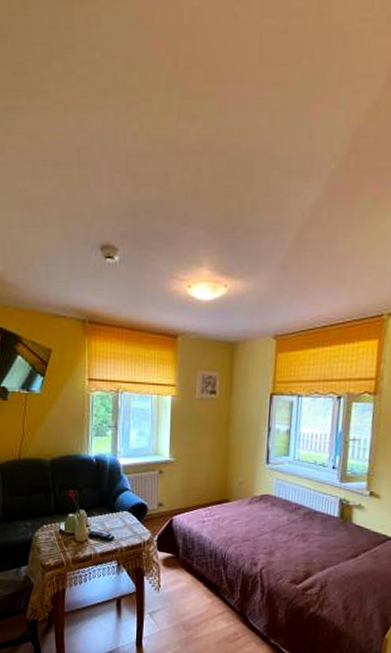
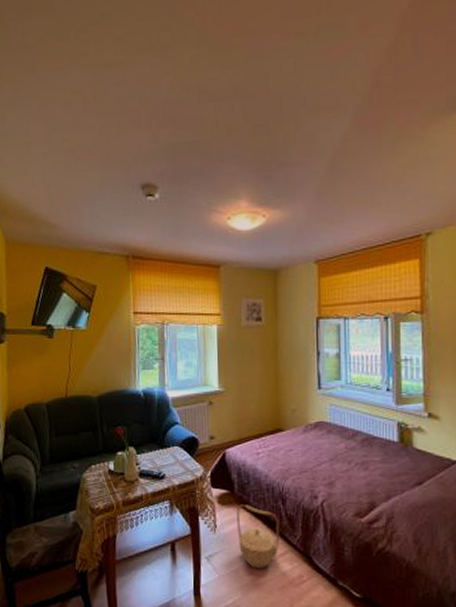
basket: none [180,567,220,625] -> present [237,505,280,569]

